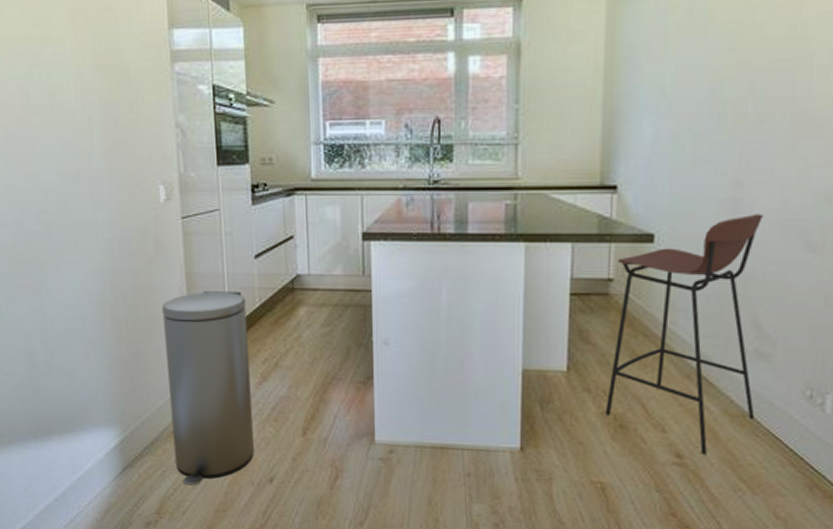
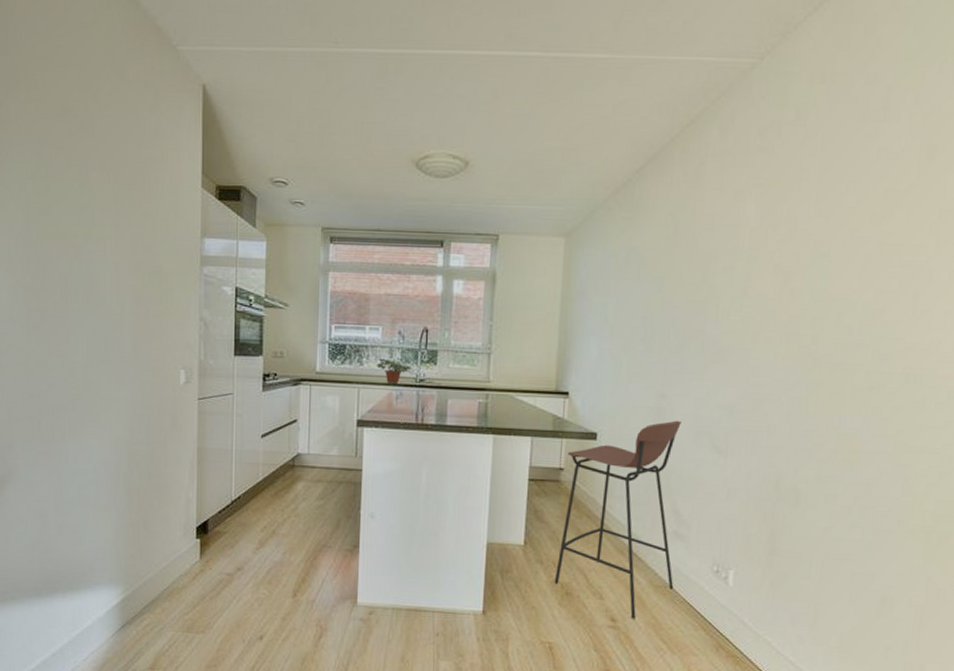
pedal bin: present [162,291,254,486] -> none [172,464,250,642]
potted plant: none [382,157,429,189] -> present [377,358,417,385]

